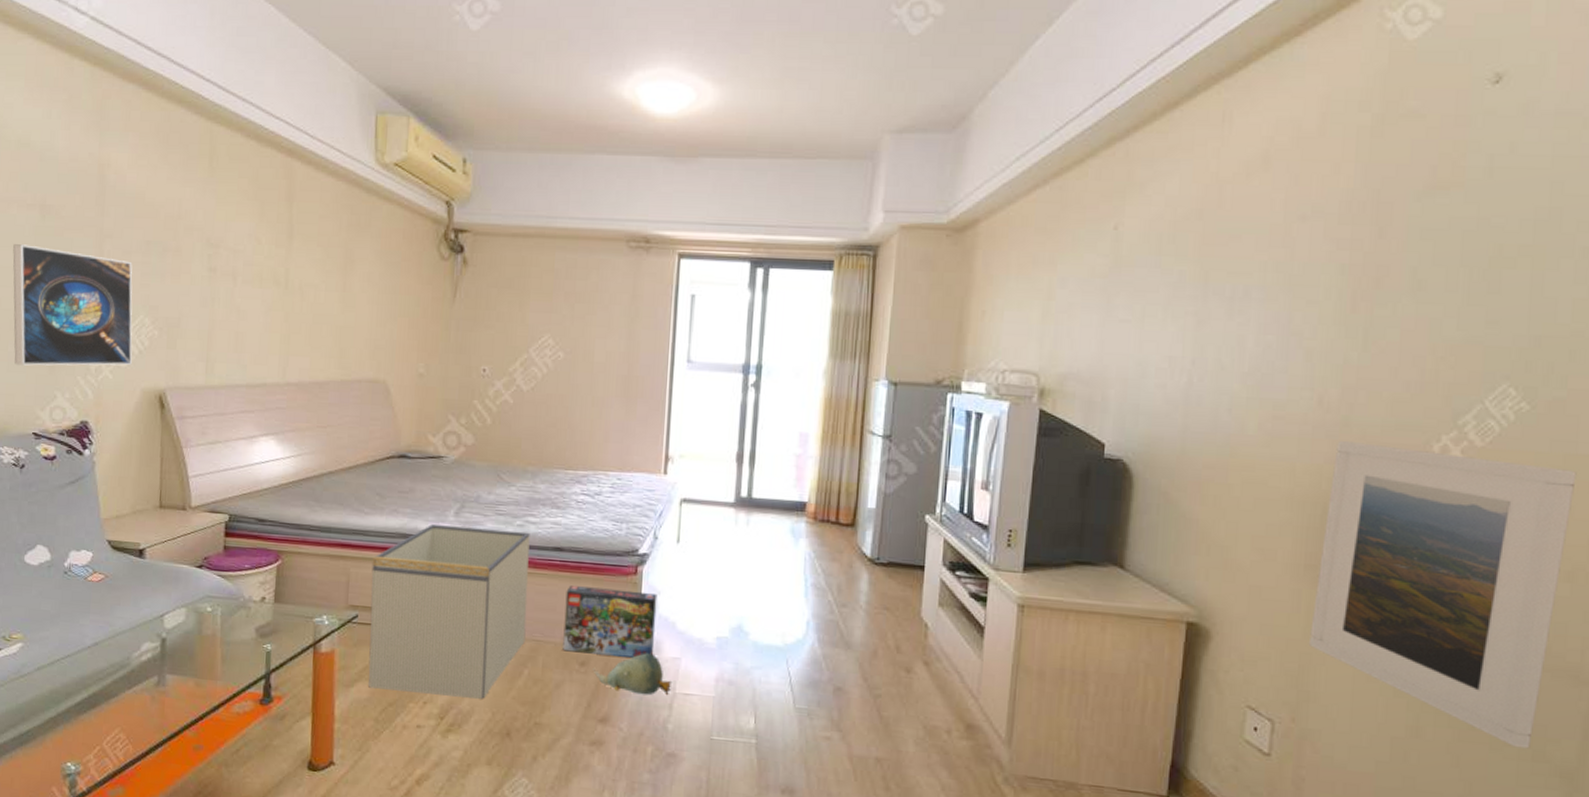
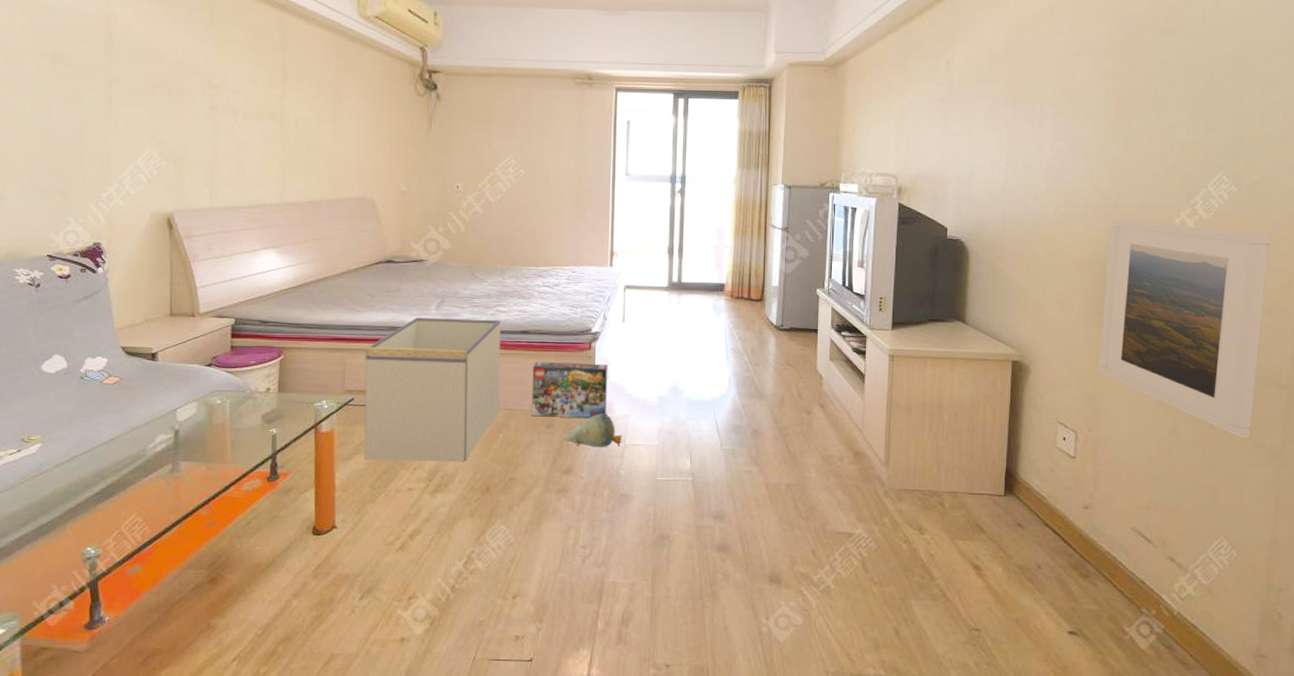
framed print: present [13,244,133,366] -> none [25,89,141,196]

